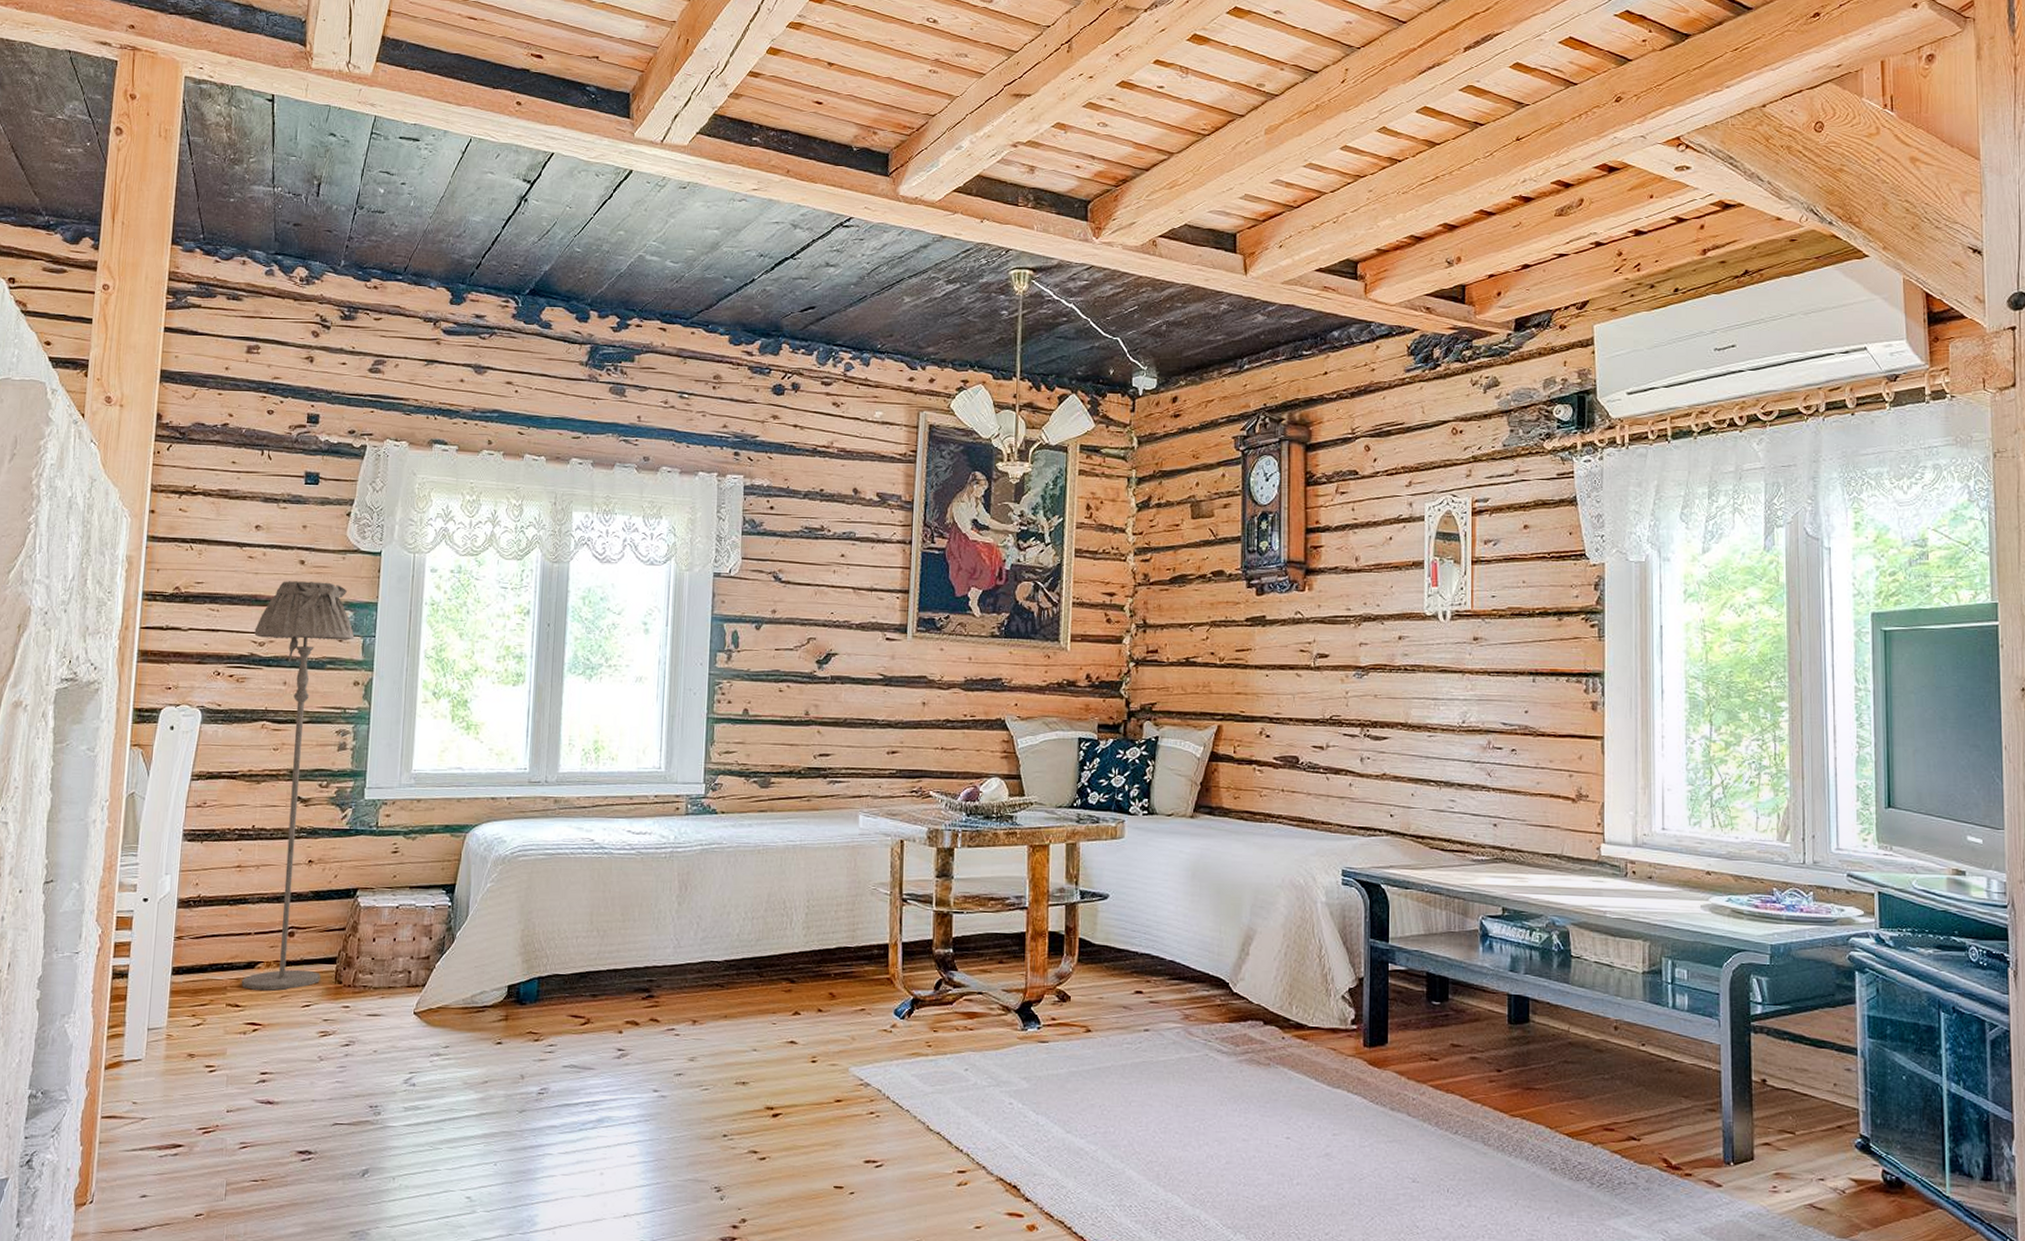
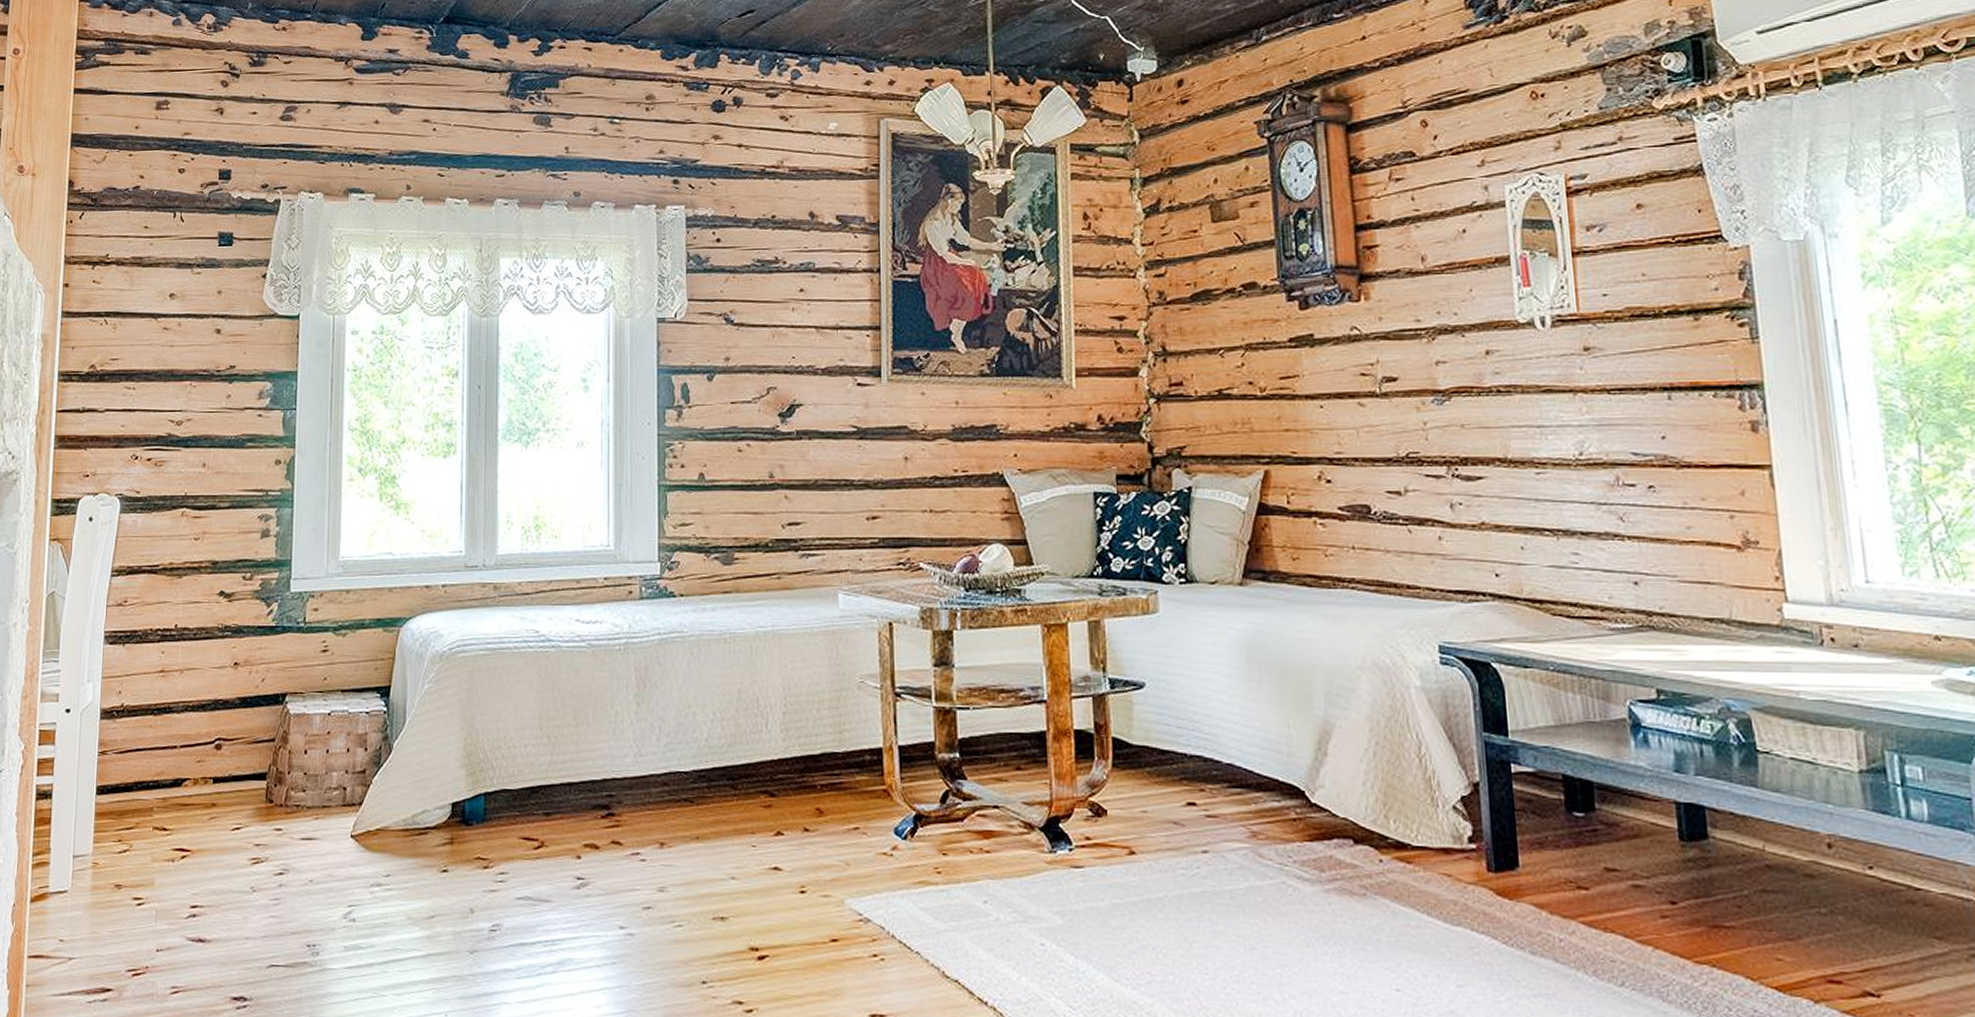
floor lamp: present [241,581,355,991] -> none [168,351,275,812]

